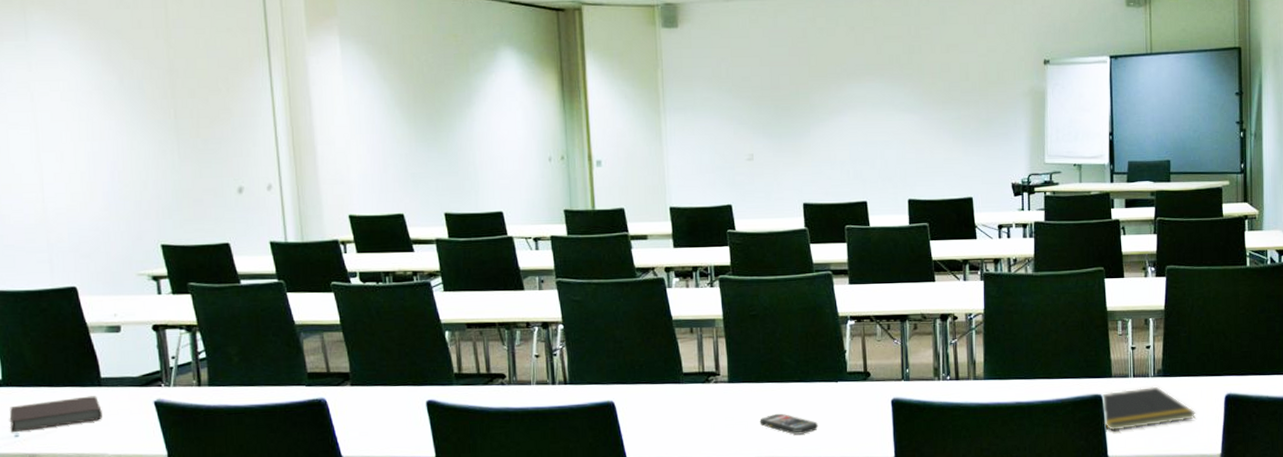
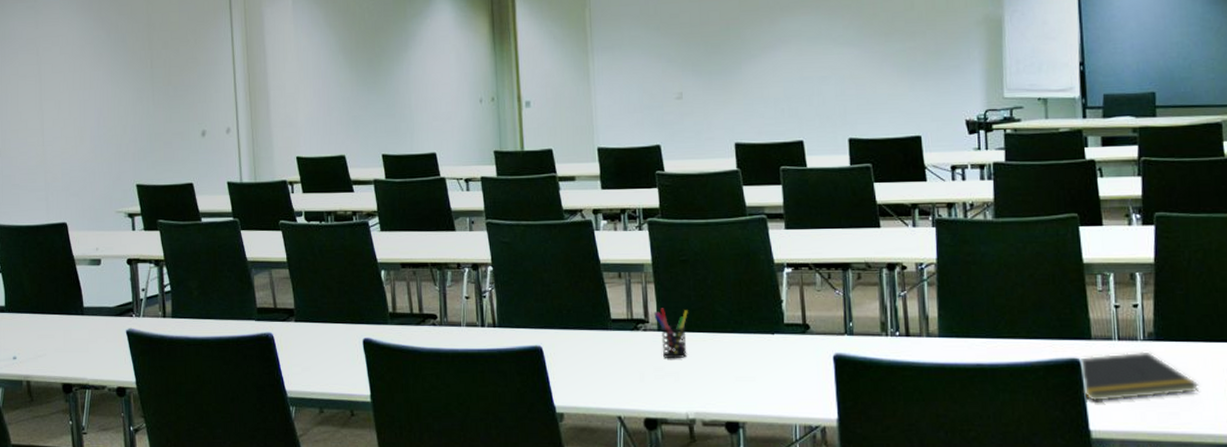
notebook: present [9,396,102,433] -> none [9,323,84,355]
pen holder: none [725,361,757,409] -> present [654,308,688,359]
smartphone: present [759,413,818,435] -> none [690,365,753,389]

